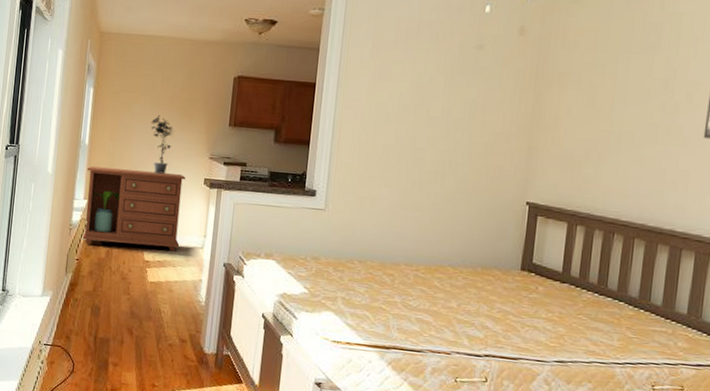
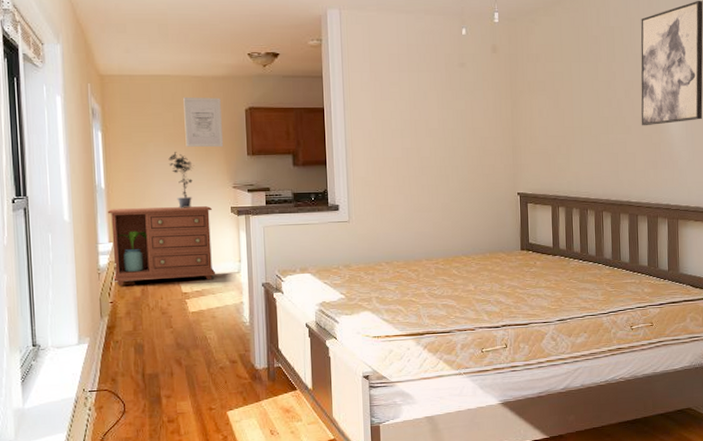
wall art: none [170,59,211,115] -> present [183,96,224,148]

